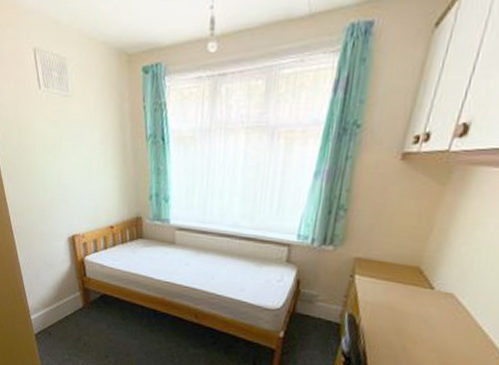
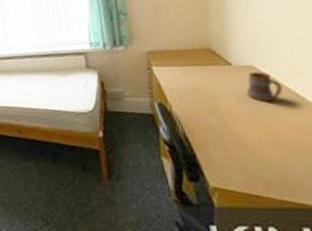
mug: none [437,300,472,333] -> present [246,72,283,102]

